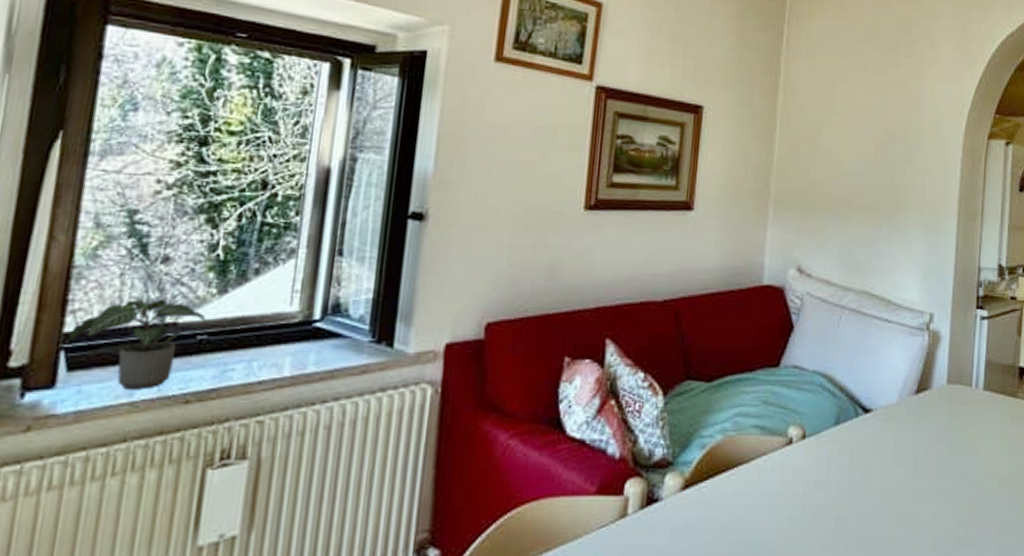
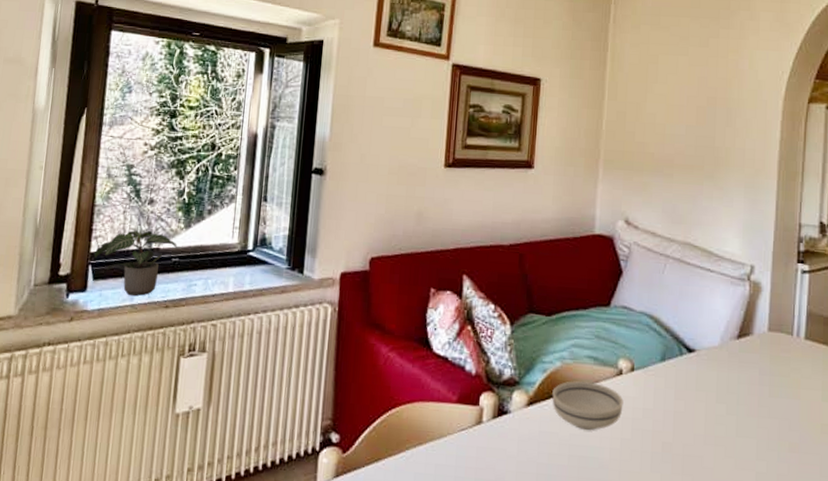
bowl: none [711,456,794,511] -> present [552,381,624,430]

